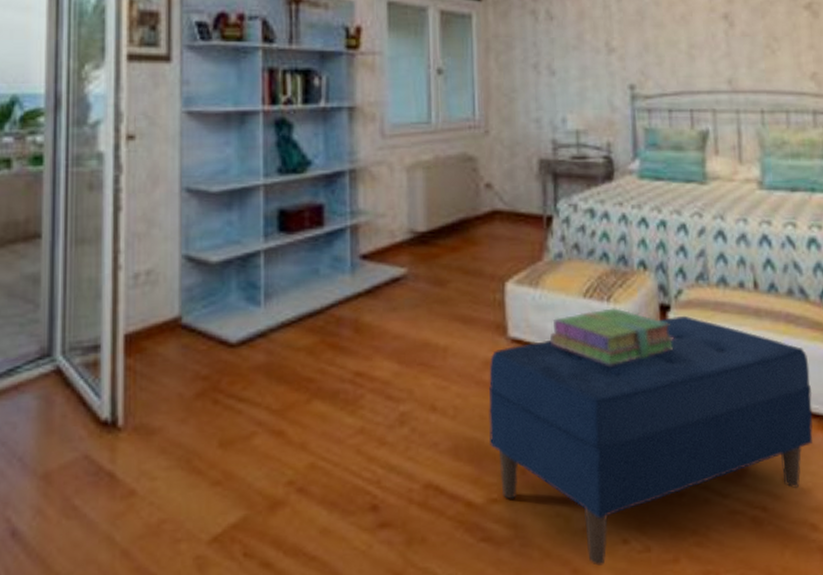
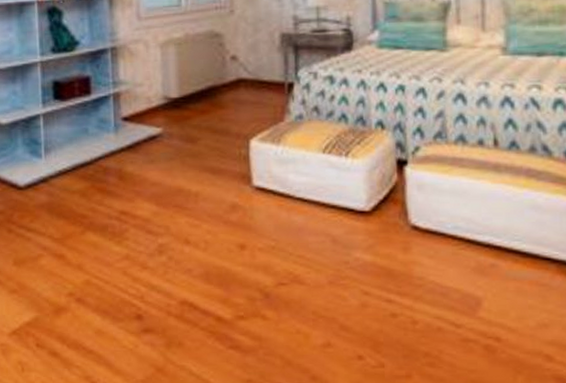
bench: present [488,315,813,566] -> none [235,169,553,375]
stack of books: present [550,308,675,366] -> none [291,162,411,212]

